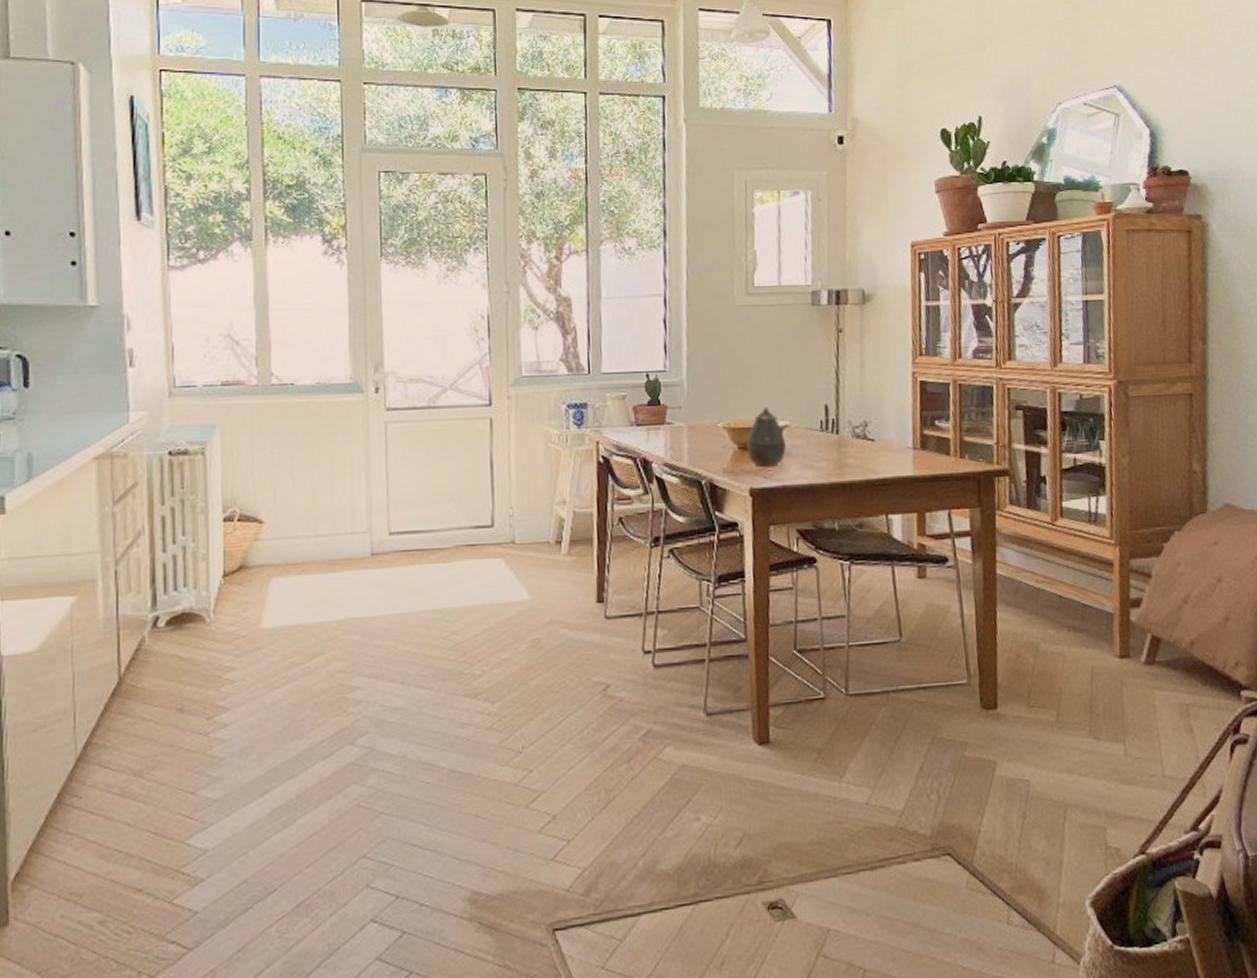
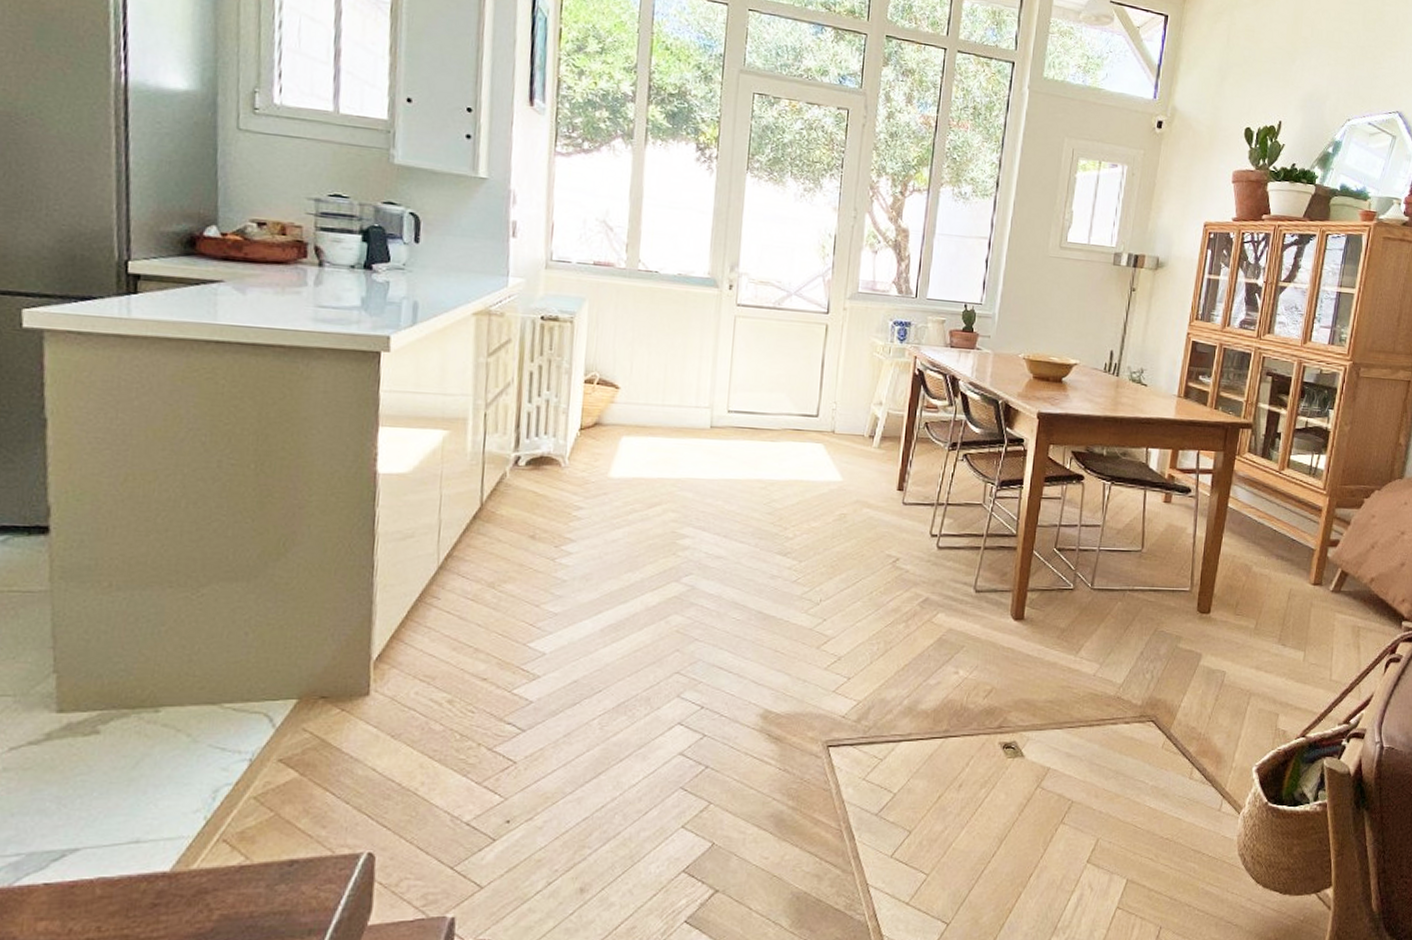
decorative jar: present [746,407,786,469] -> none [1040,346,1073,398]

